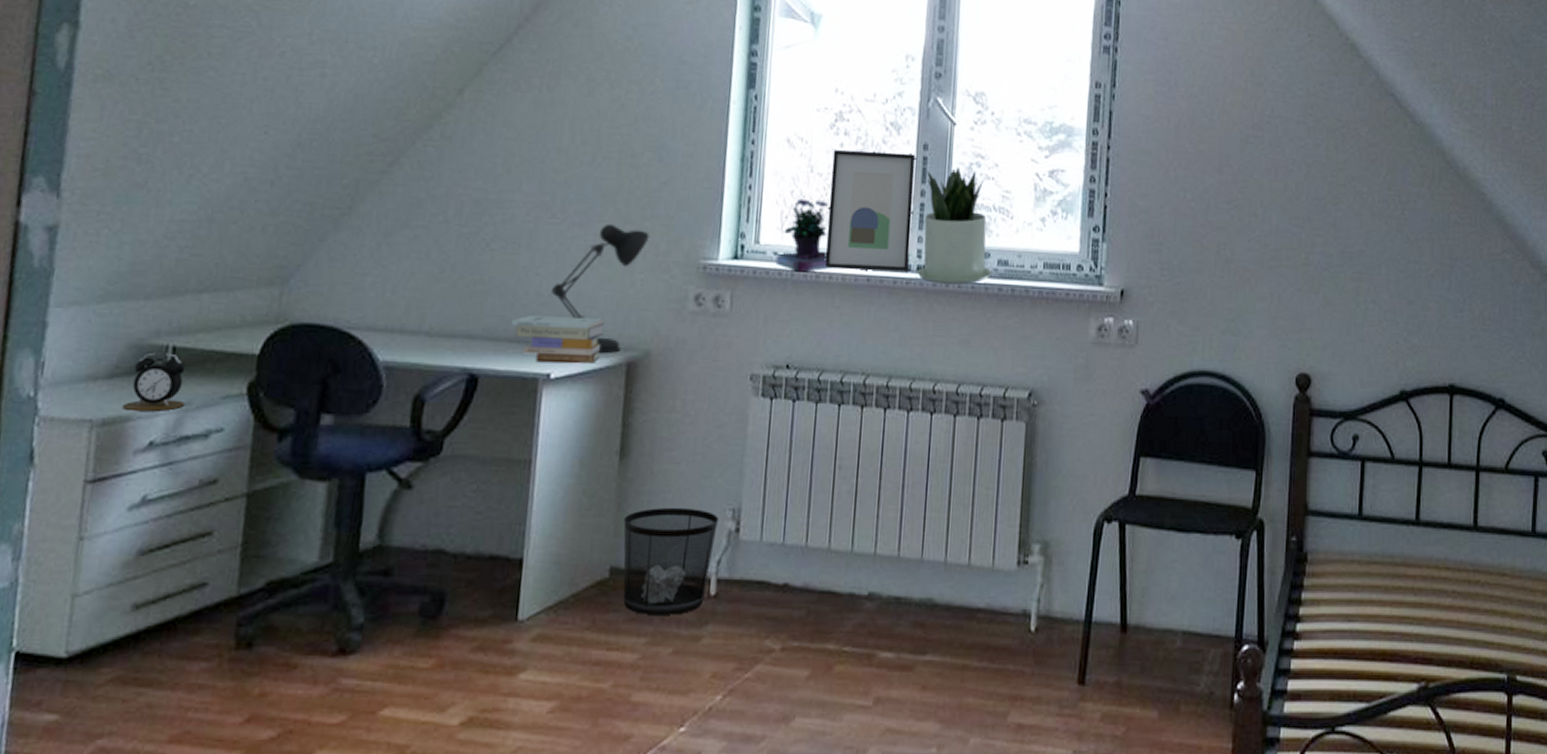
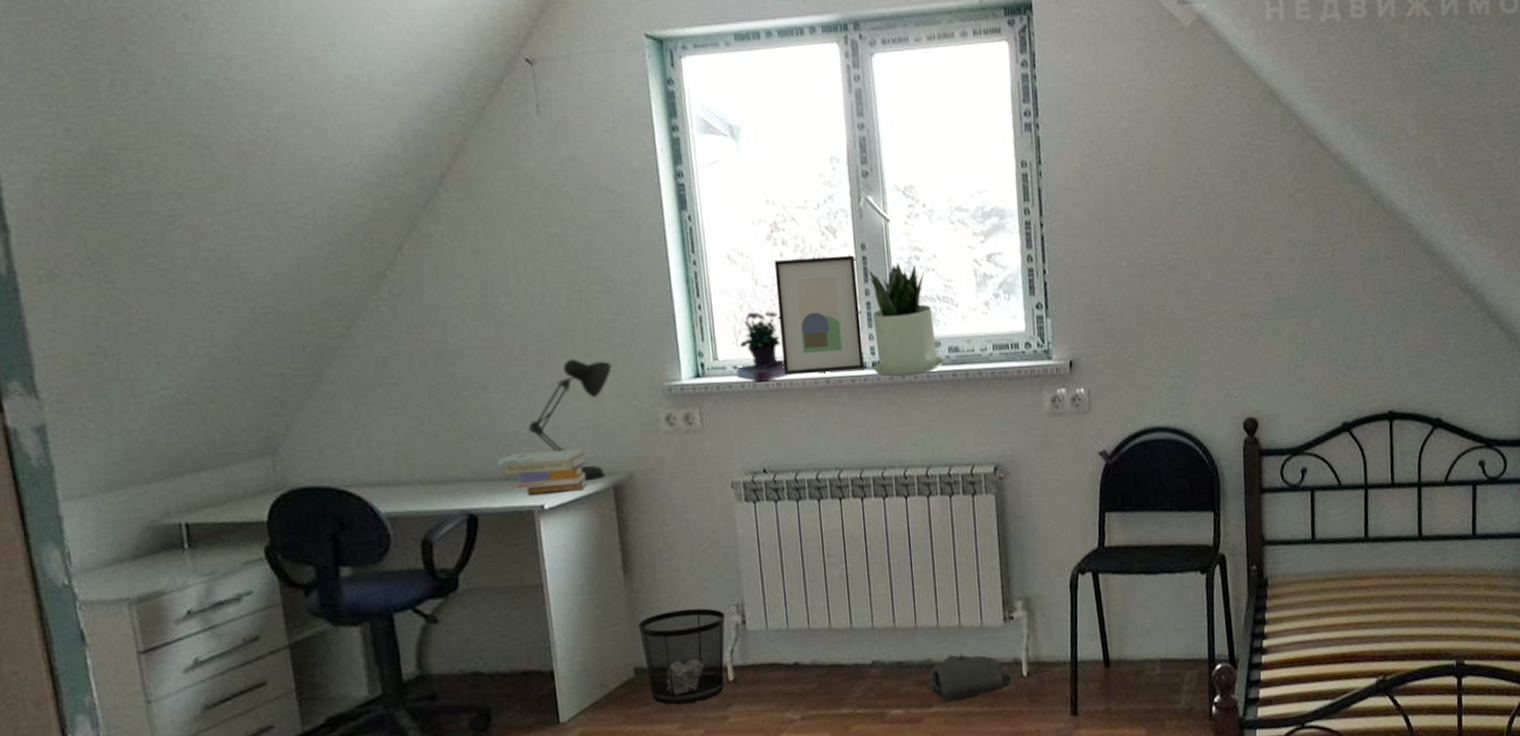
alarm clock: present [123,352,186,412] -> none [153,529,211,586]
bag: none [926,596,1018,652] -> present [928,653,1012,703]

